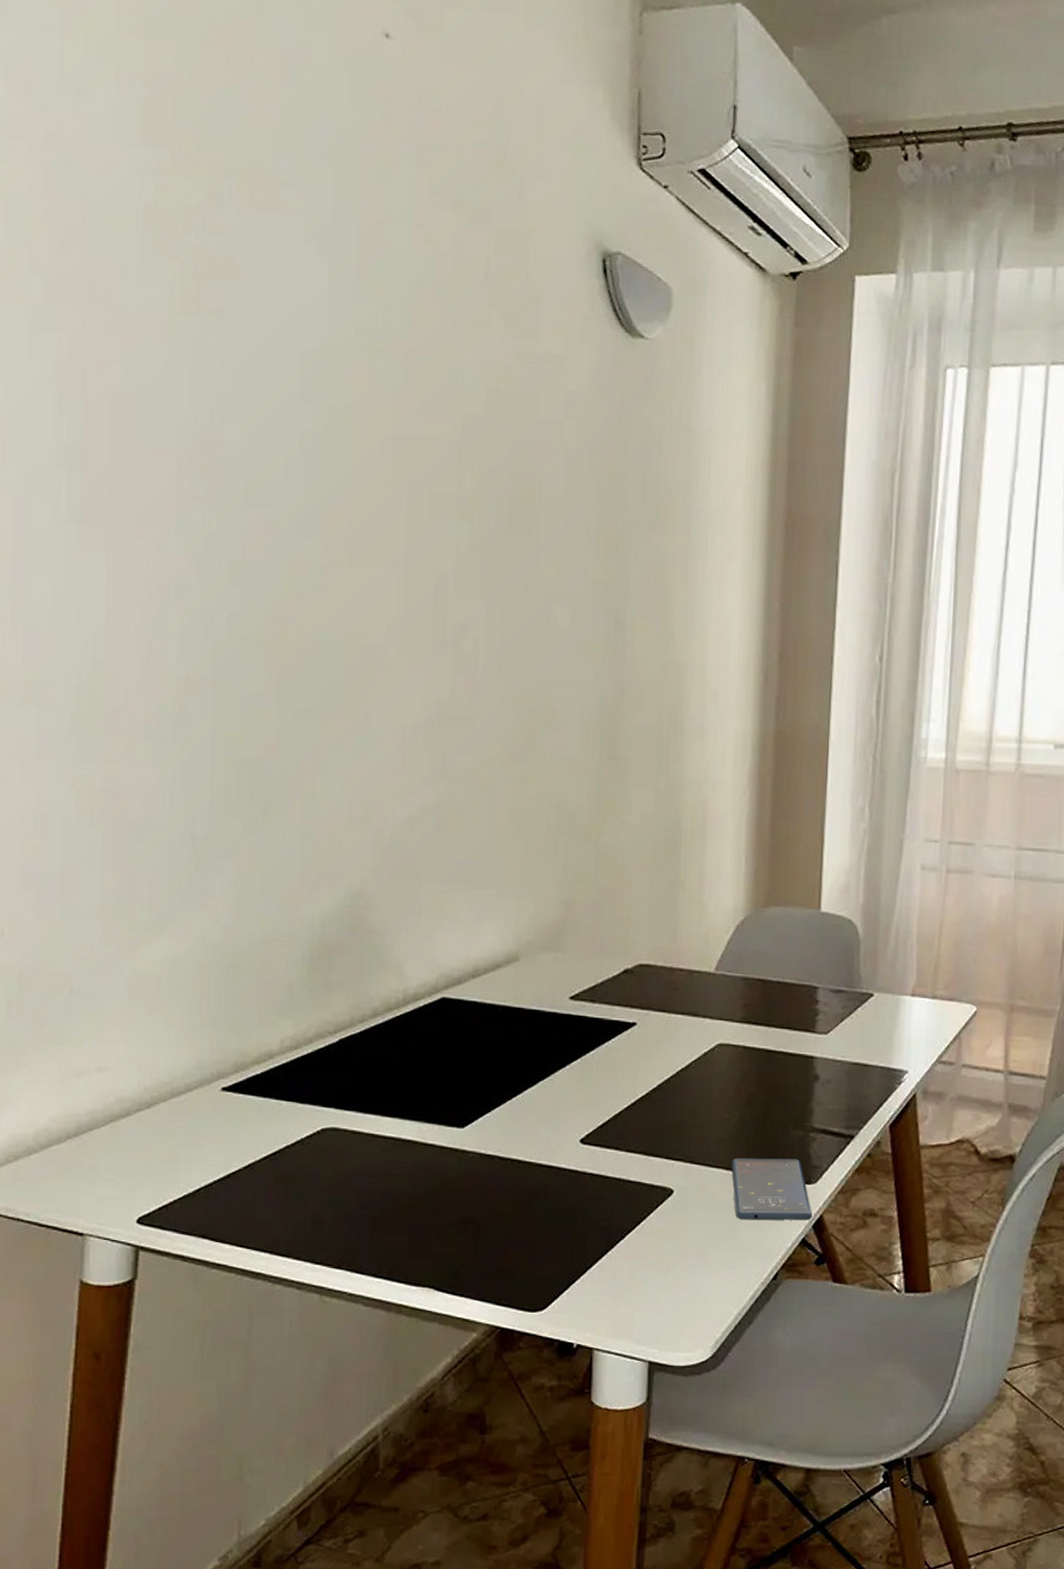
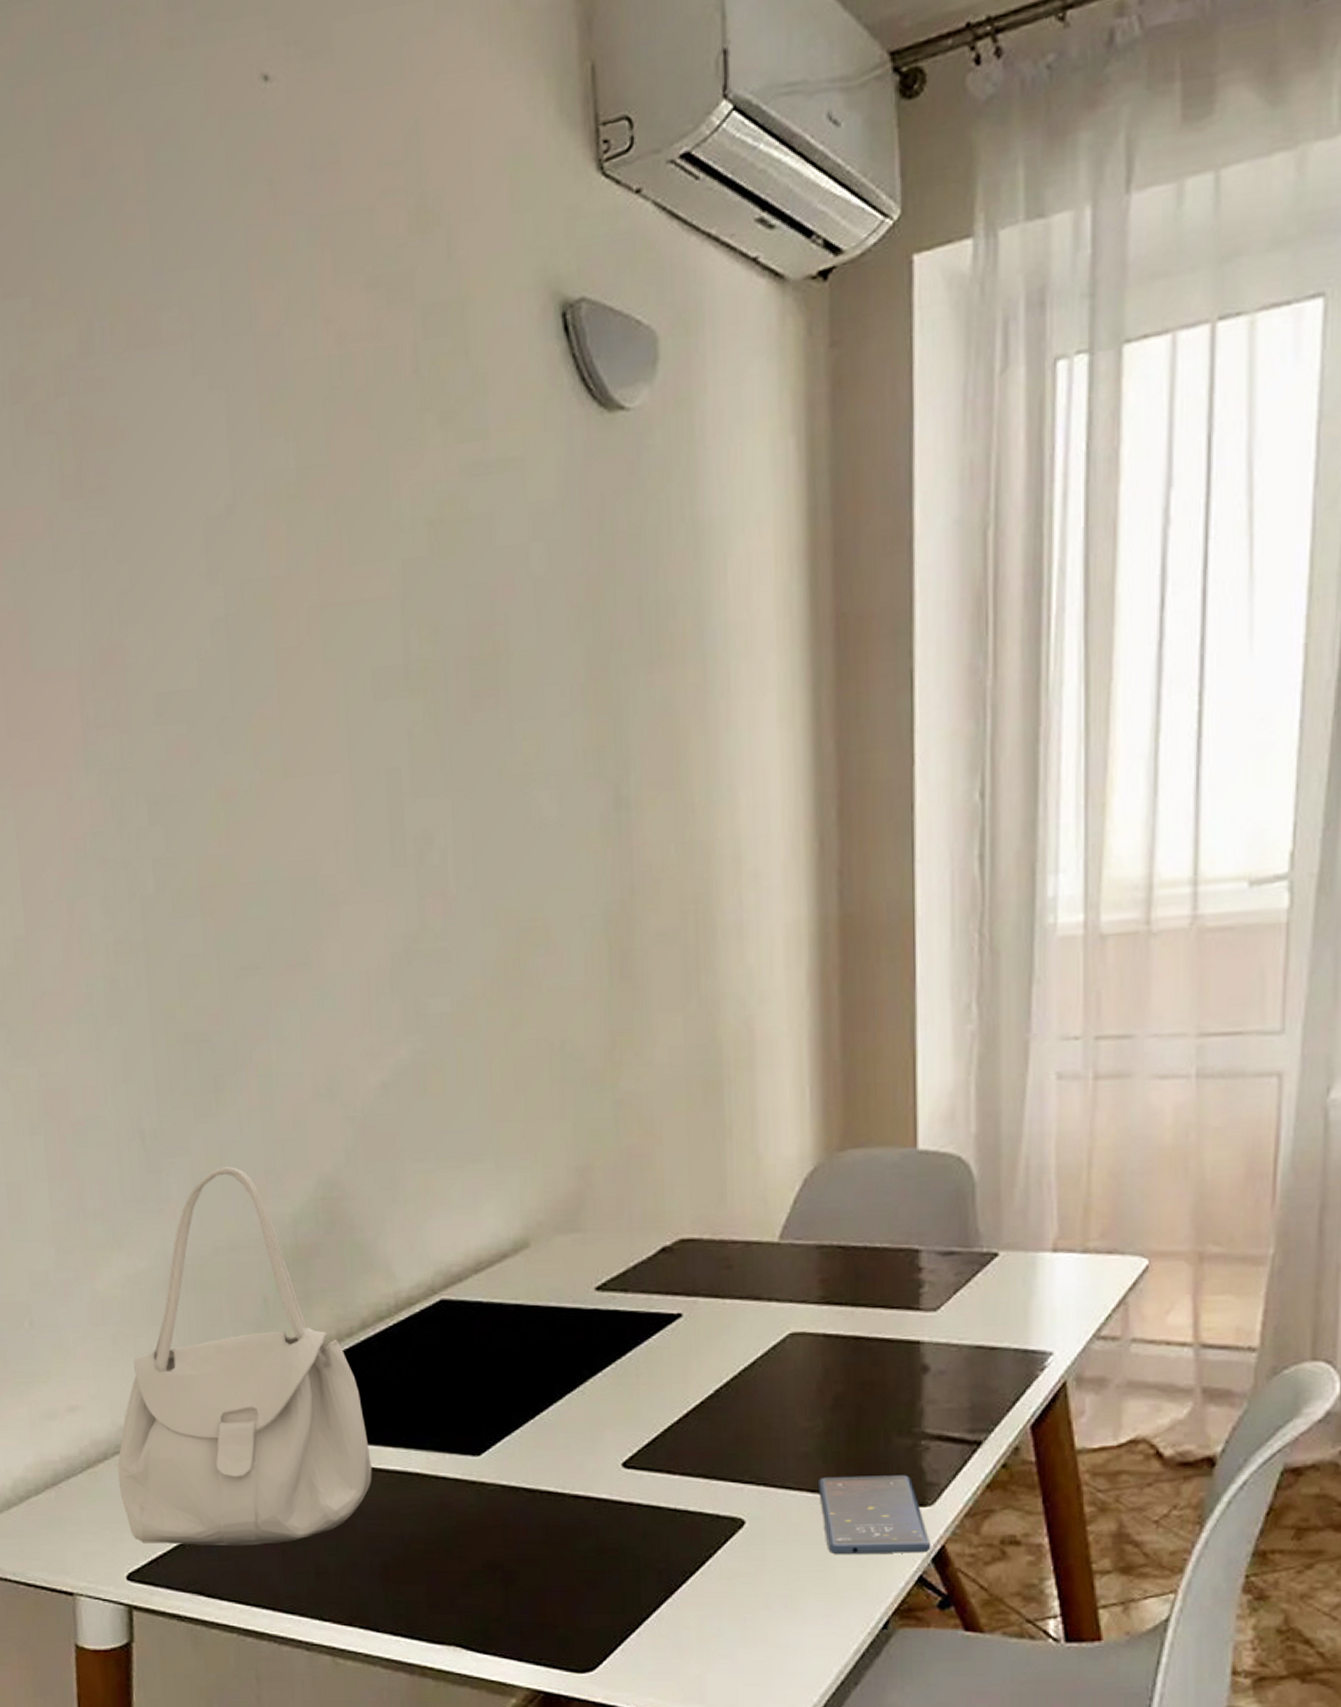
handbag: none [139,871,371,1196] -> present [117,1166,372,1545]

